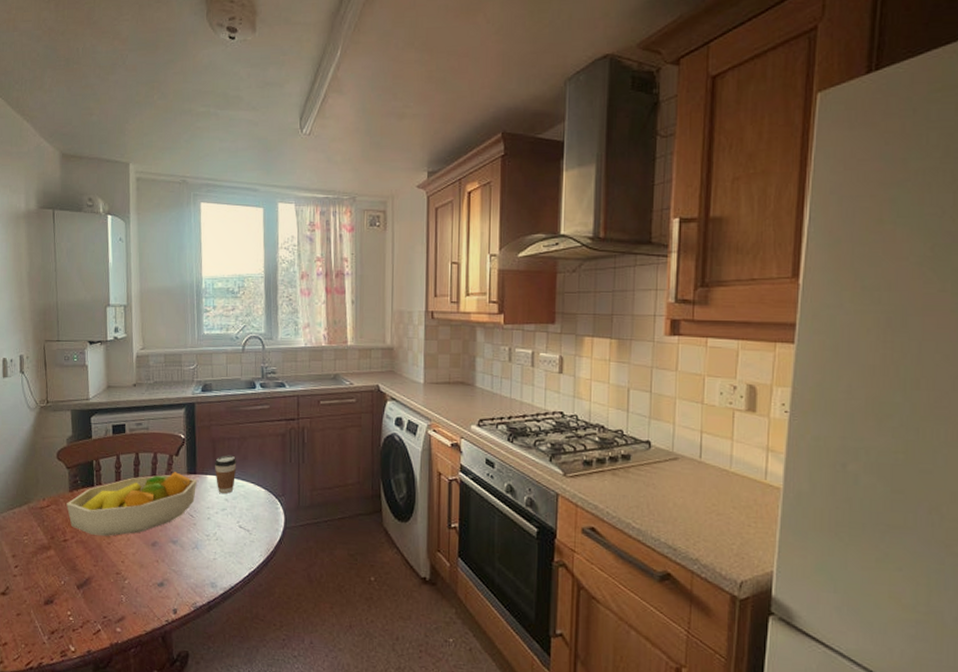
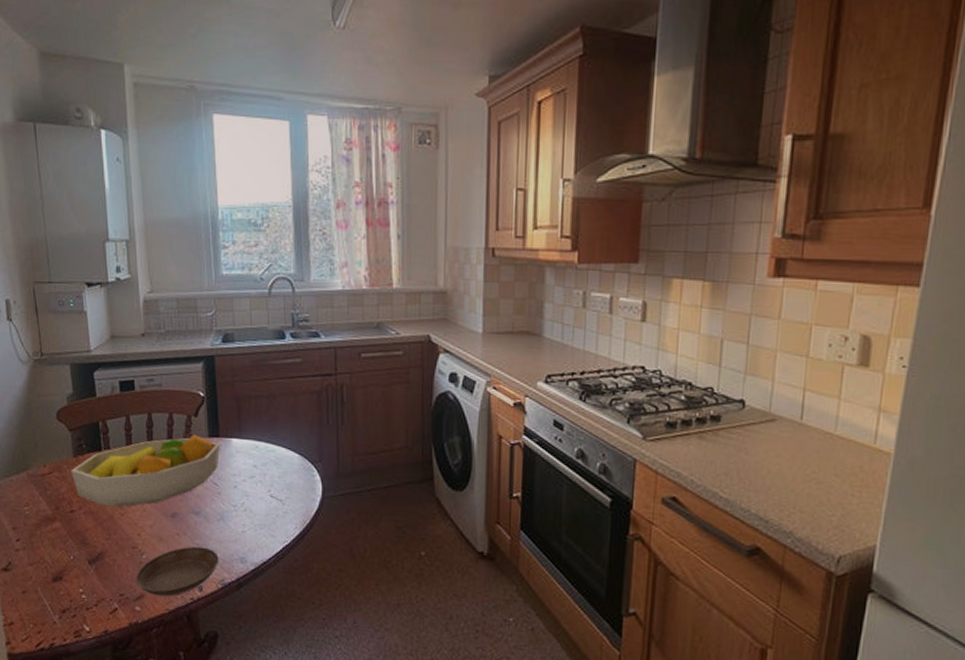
saucer: none [117,572,192,619] -> present [135,546,219,597]
coffee cup: present [214,455,237,495] -> none [239,415,266,460]

